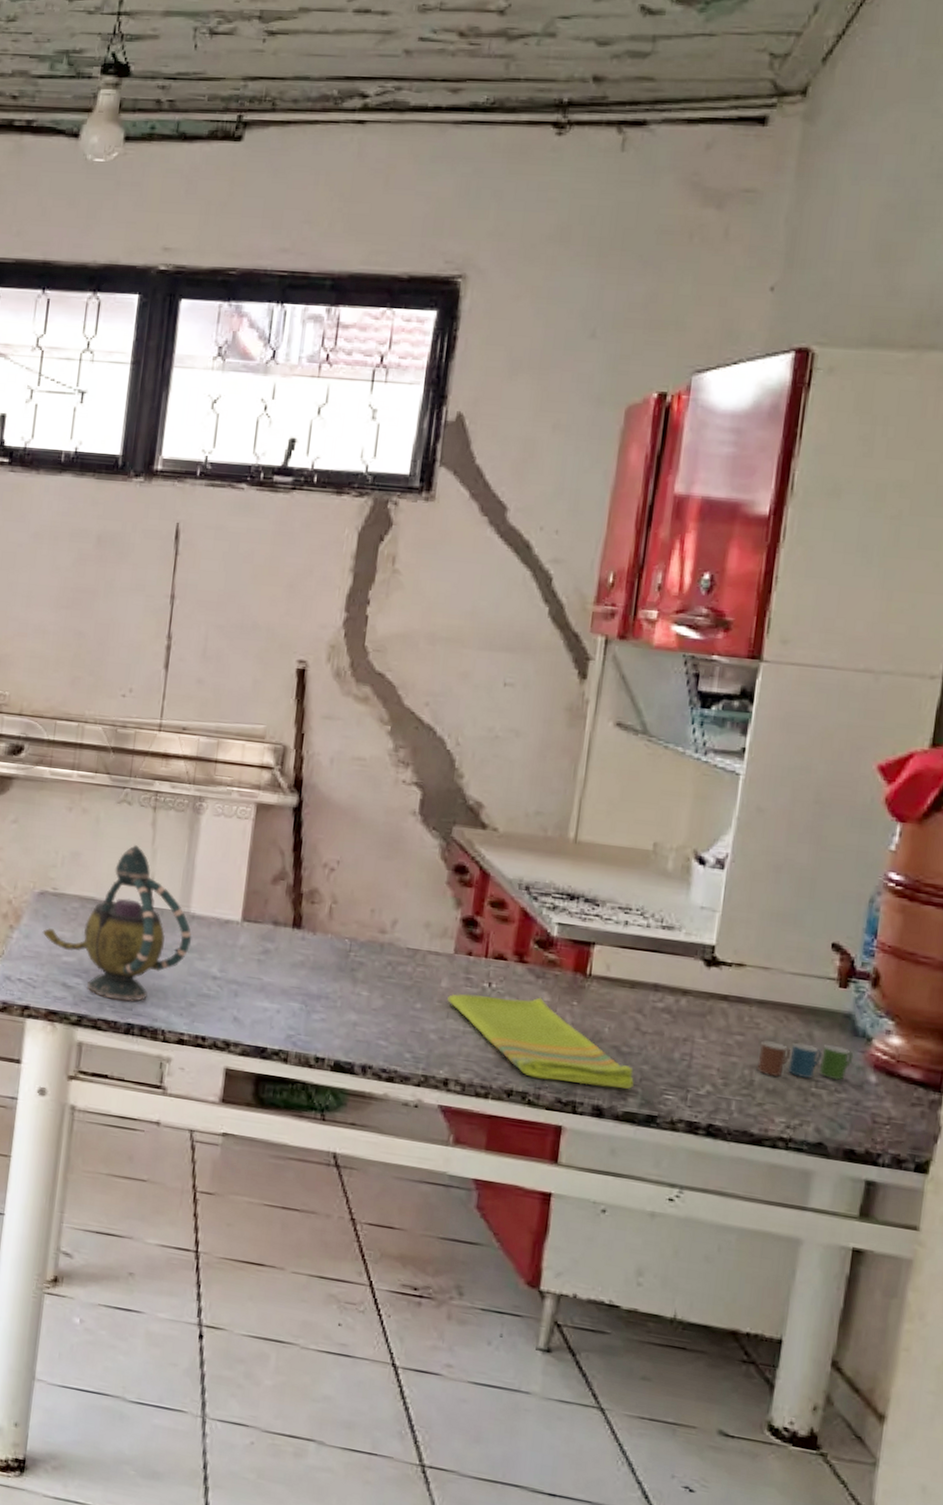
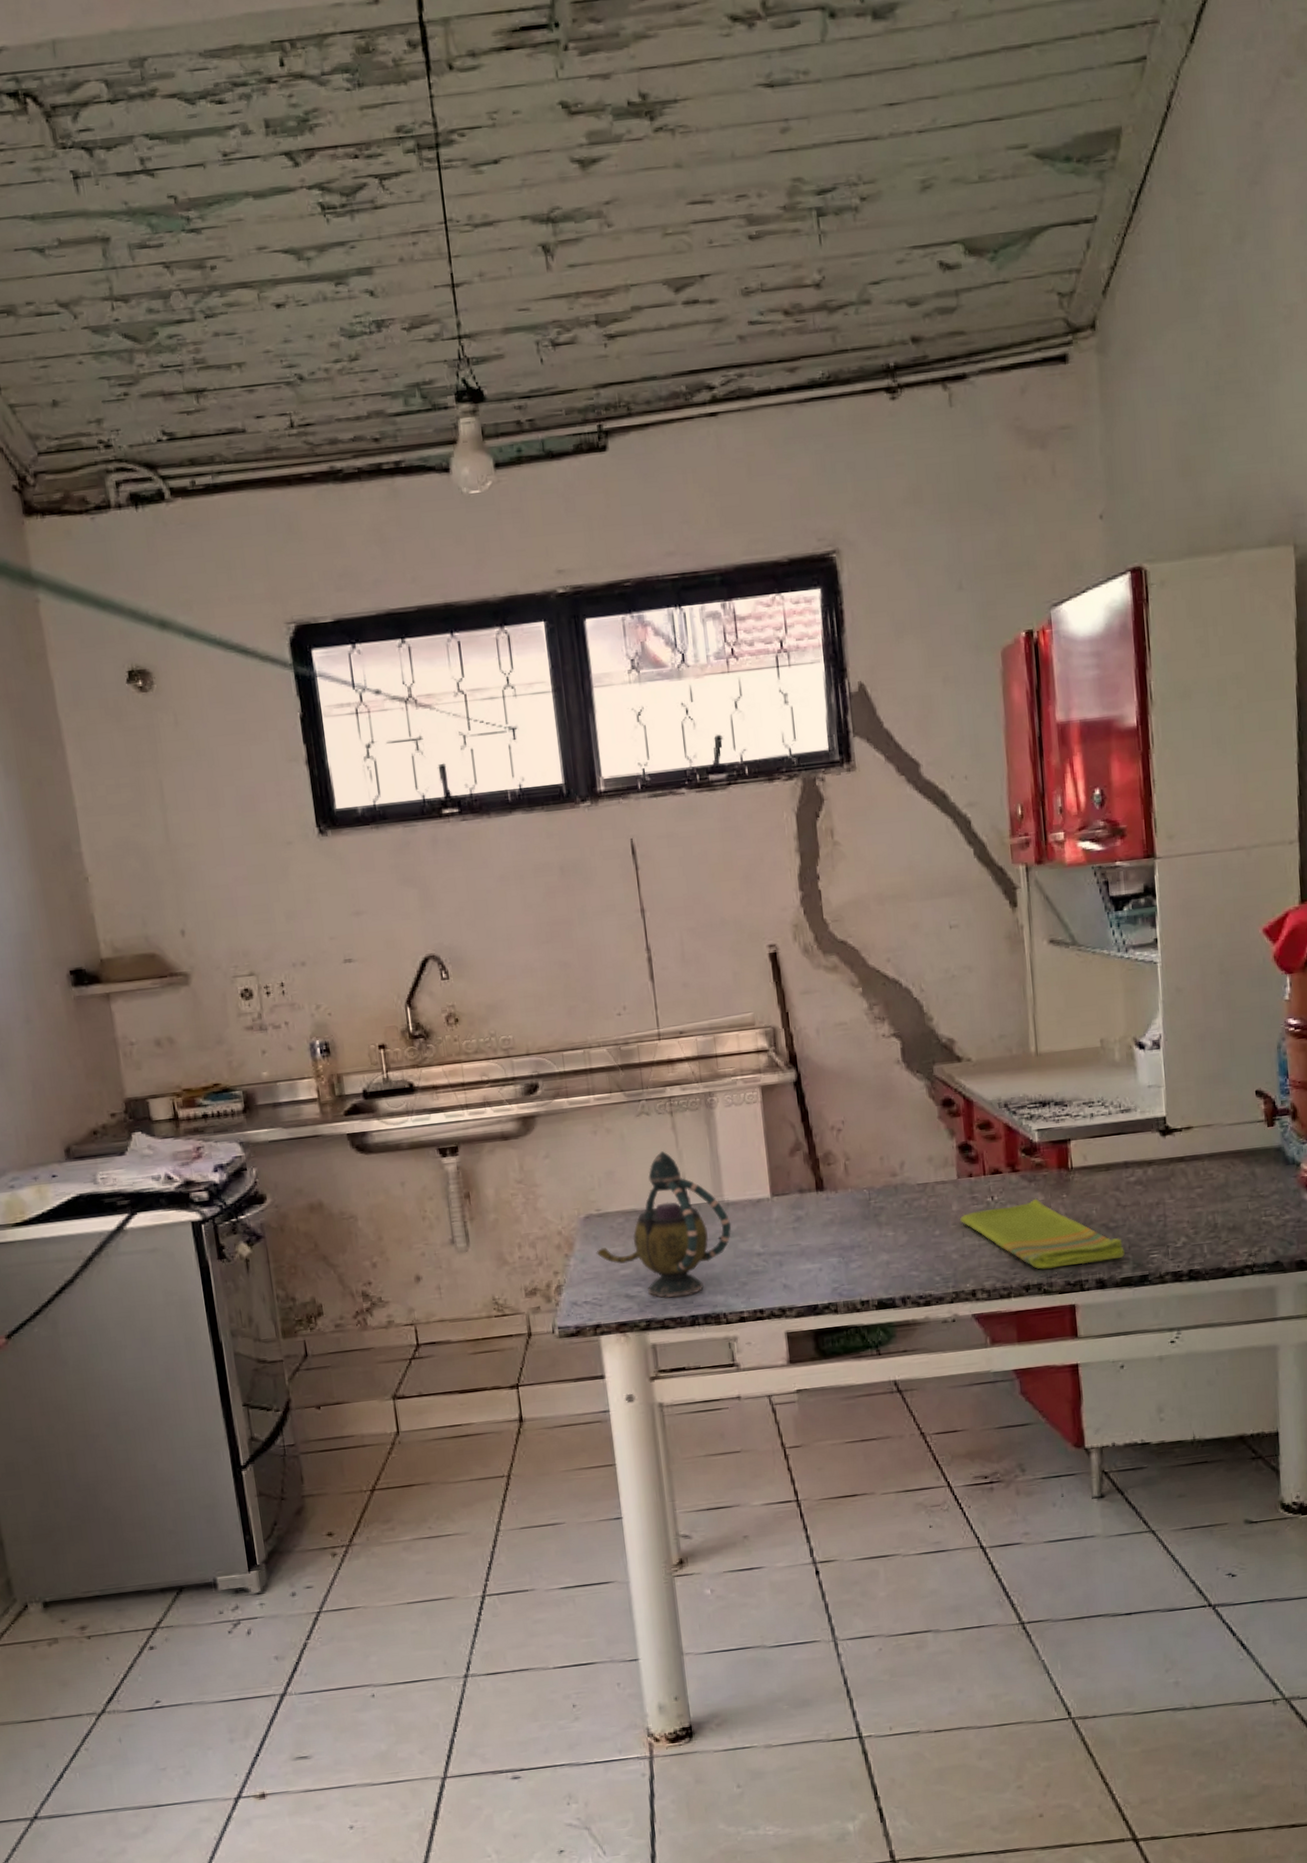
cup: present [757,1041,854,1080] -> none [1216,1177,1289,1216]

